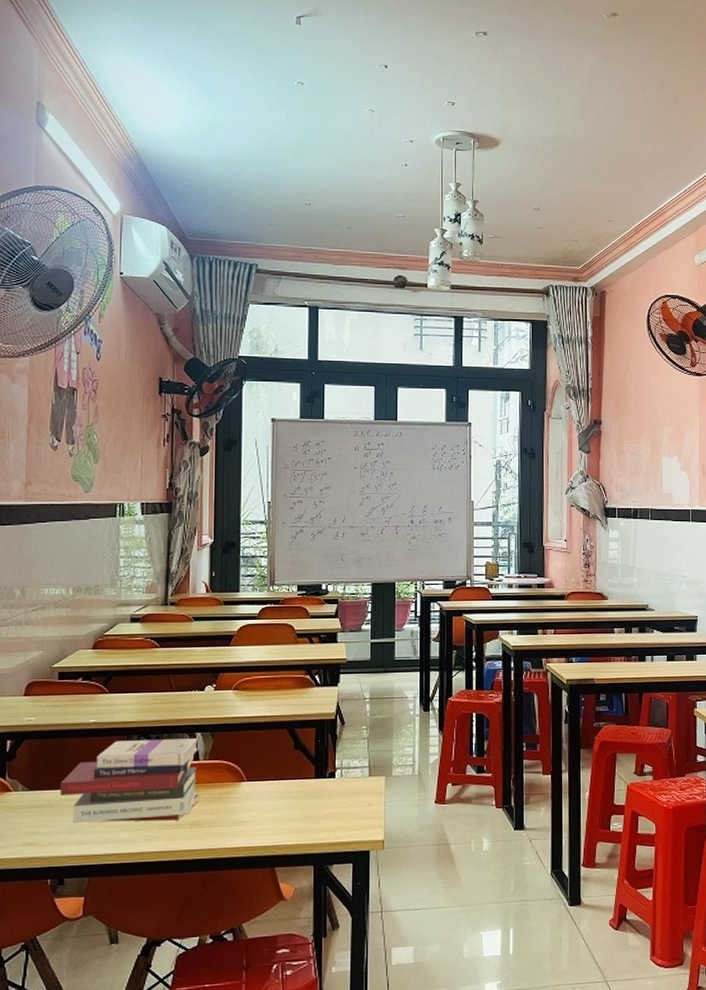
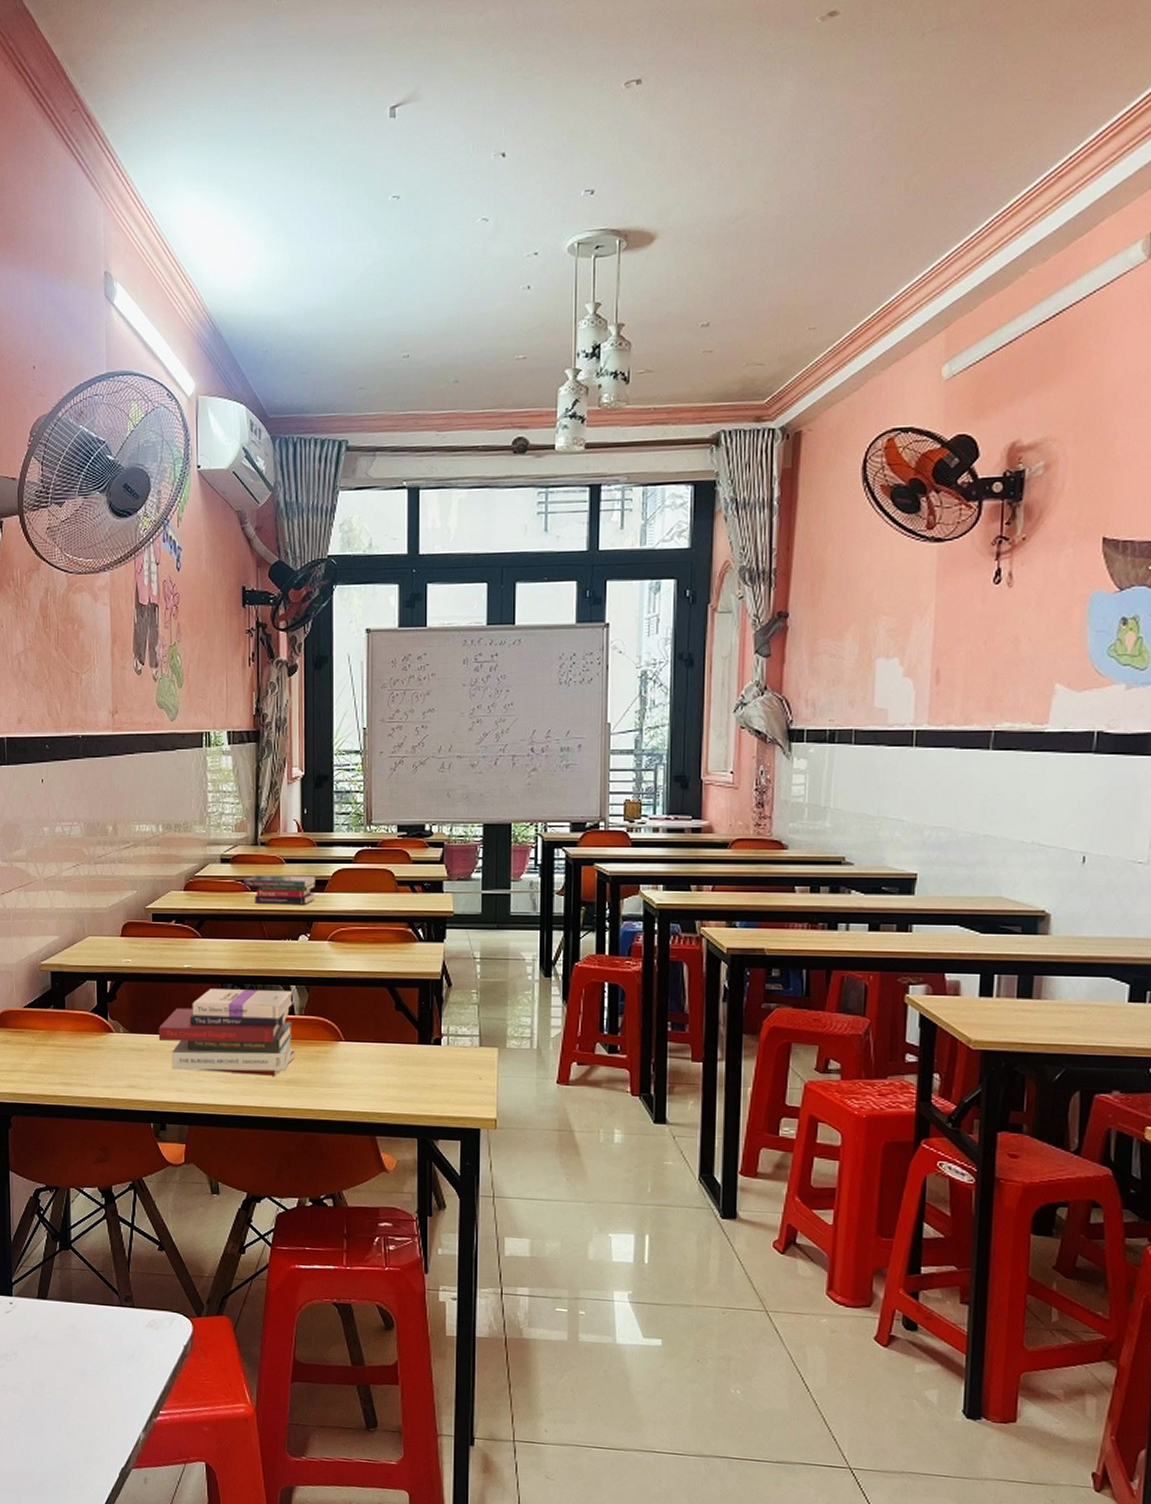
books: none [153,632,222,659] -> present [244,875,315,906]

